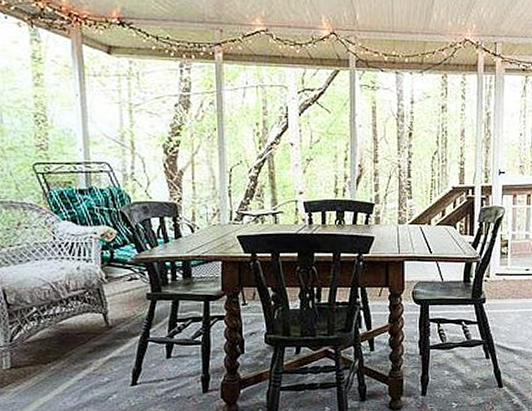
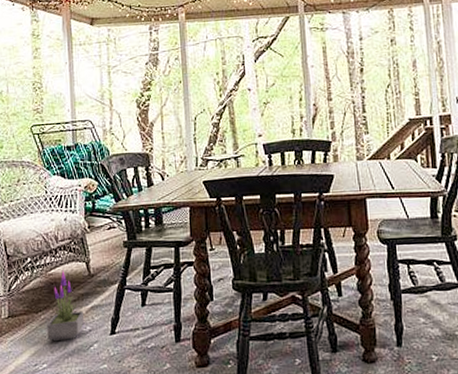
potted plant: none [57,321,101,393] -> present [47,270,84,342]

